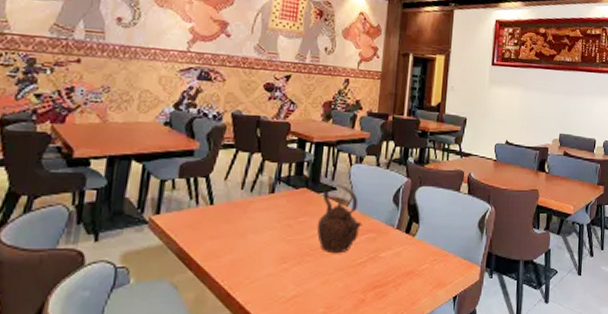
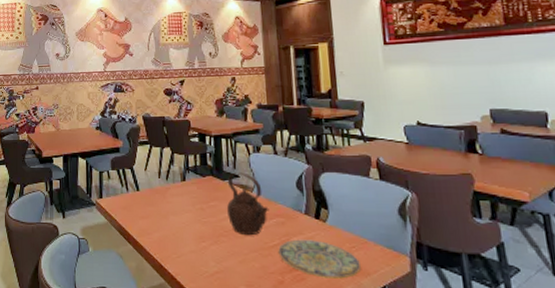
plate: none [364,254,439,293] -> present [278,239,361,279]

